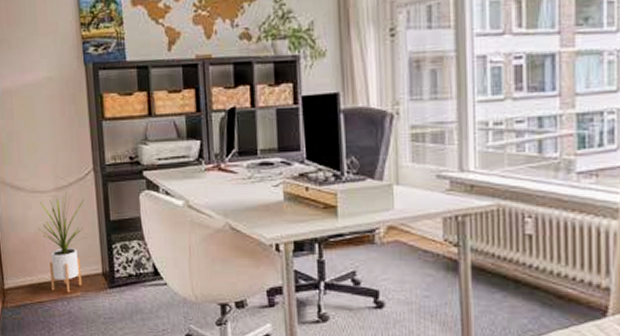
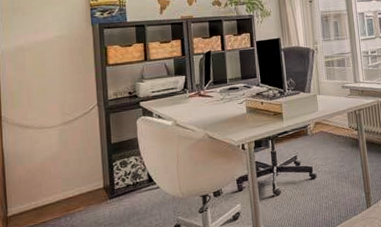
house plant: present [37,191,88,293] -> none [44,124,91,210]

